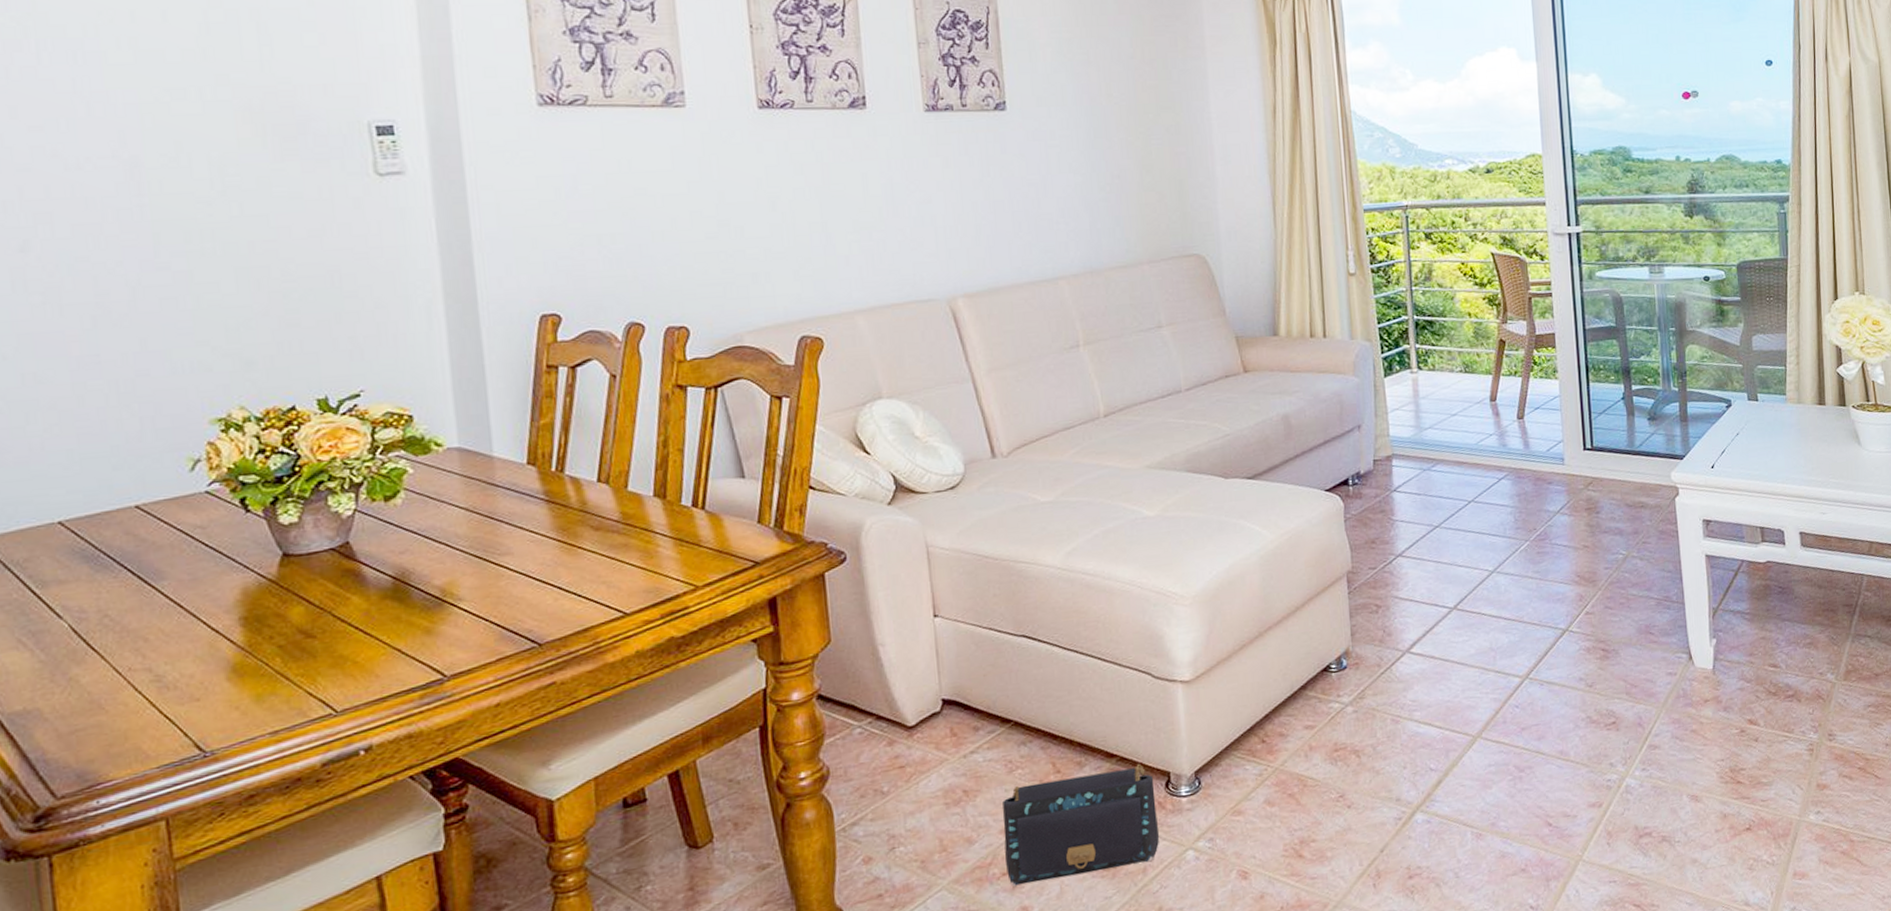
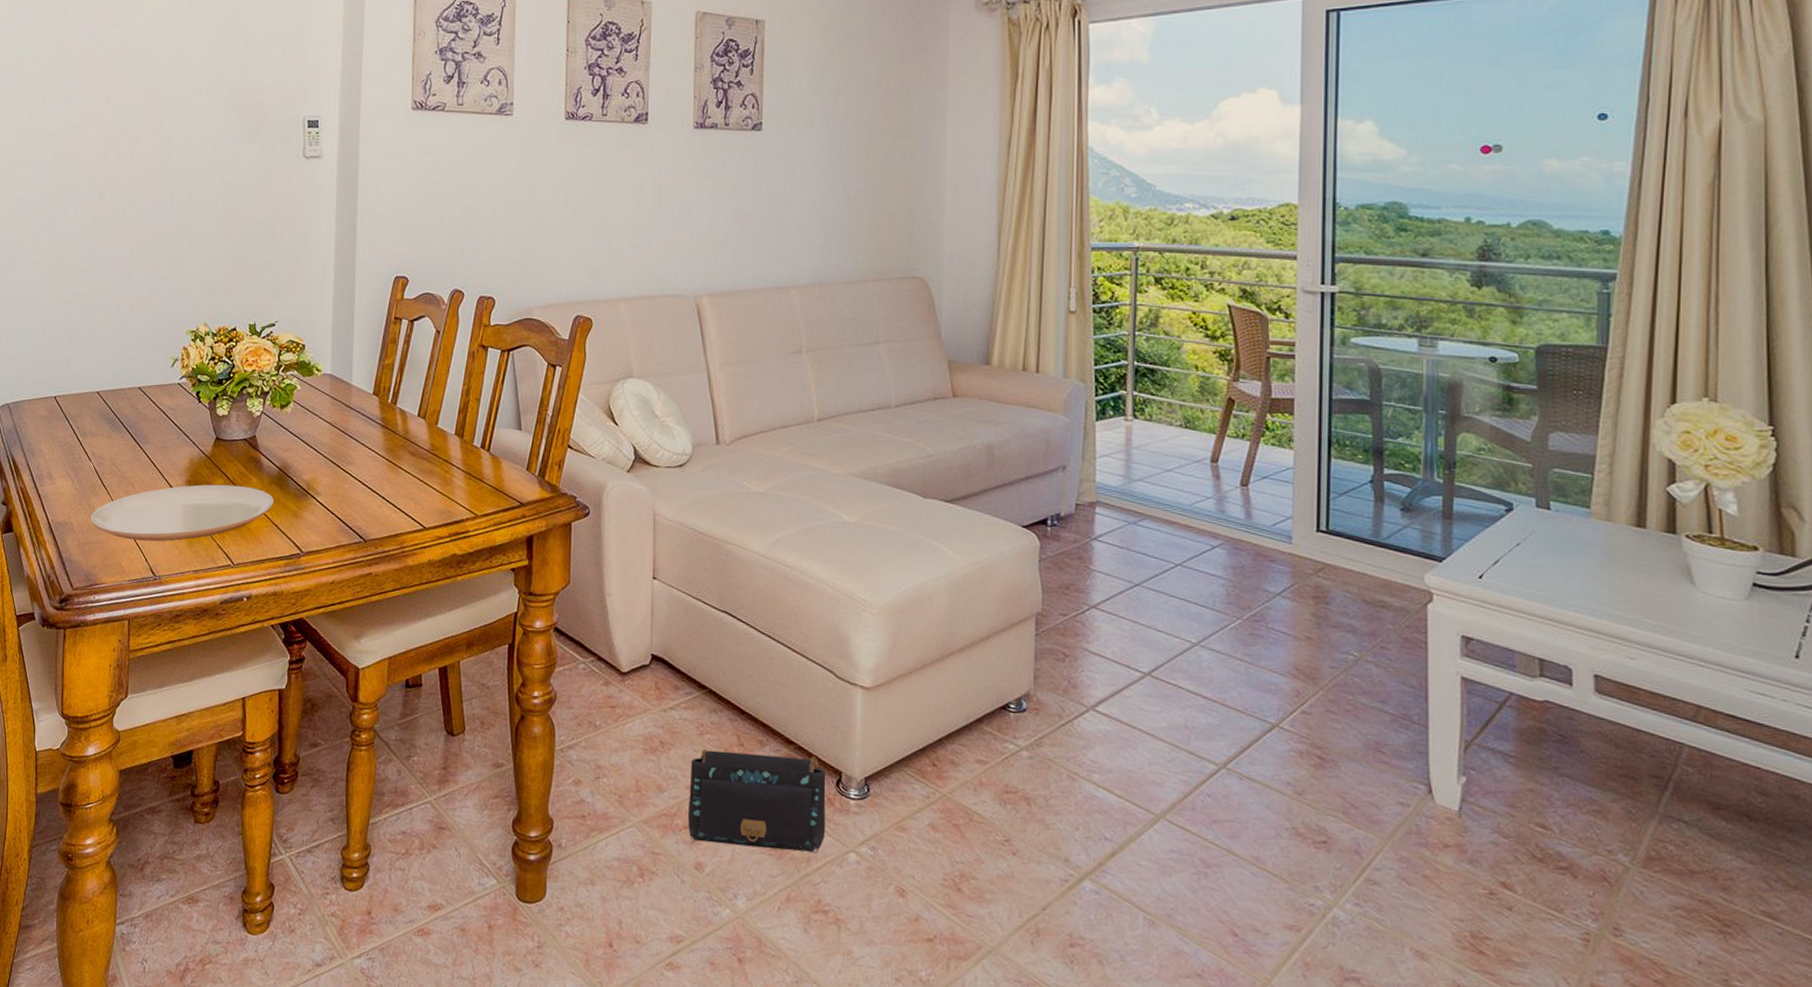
plate: none [75,608,391,714] -> present [91,484,274,542]

